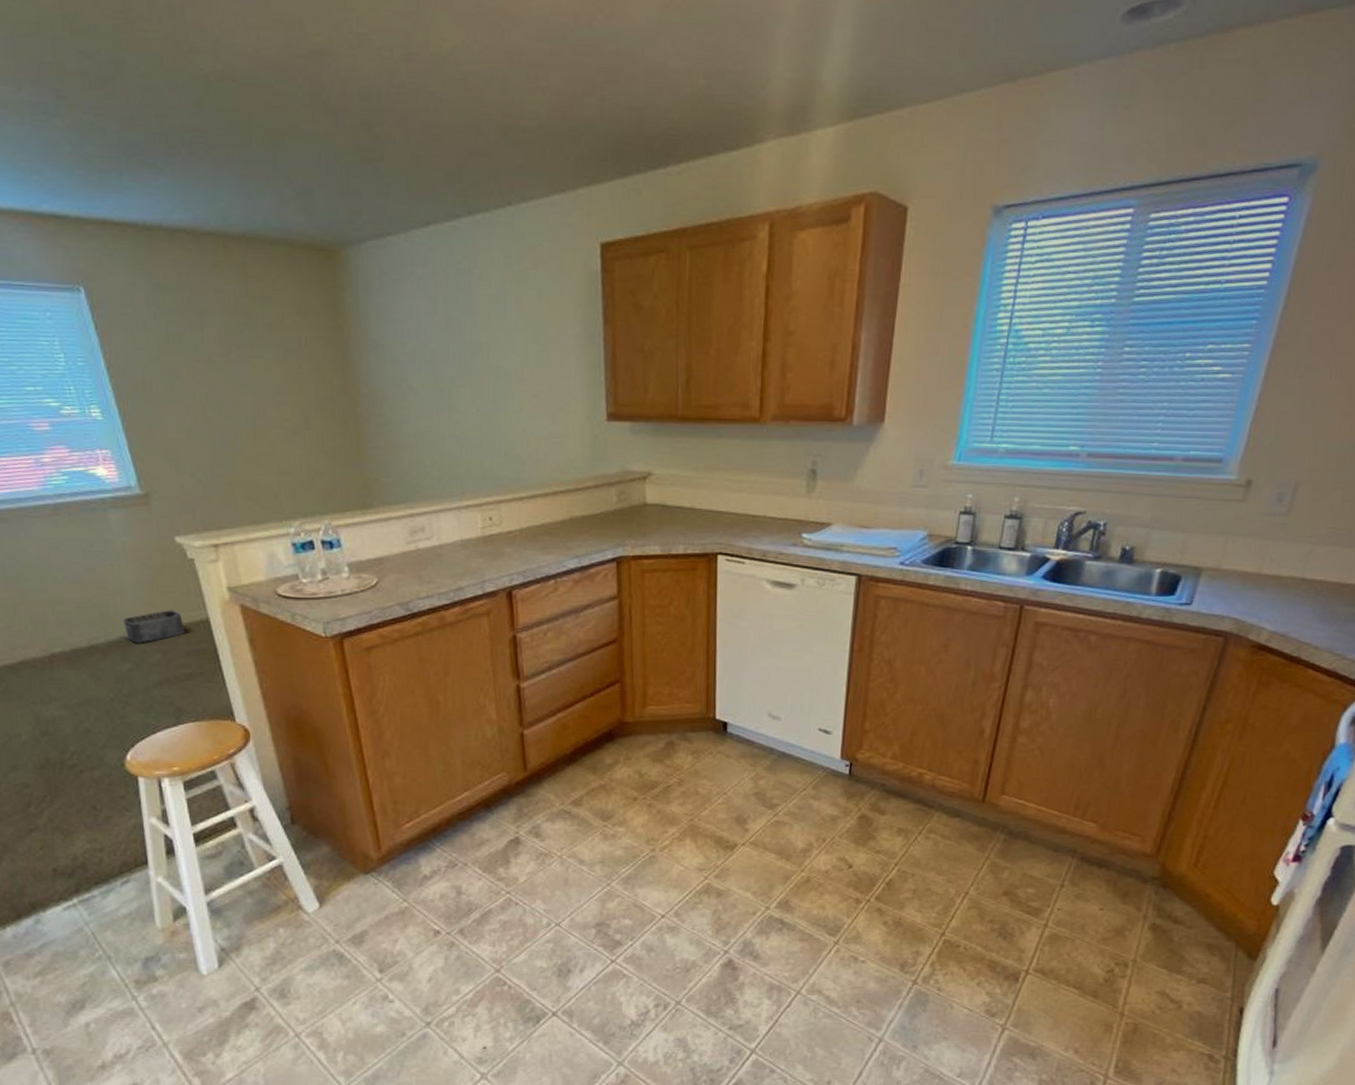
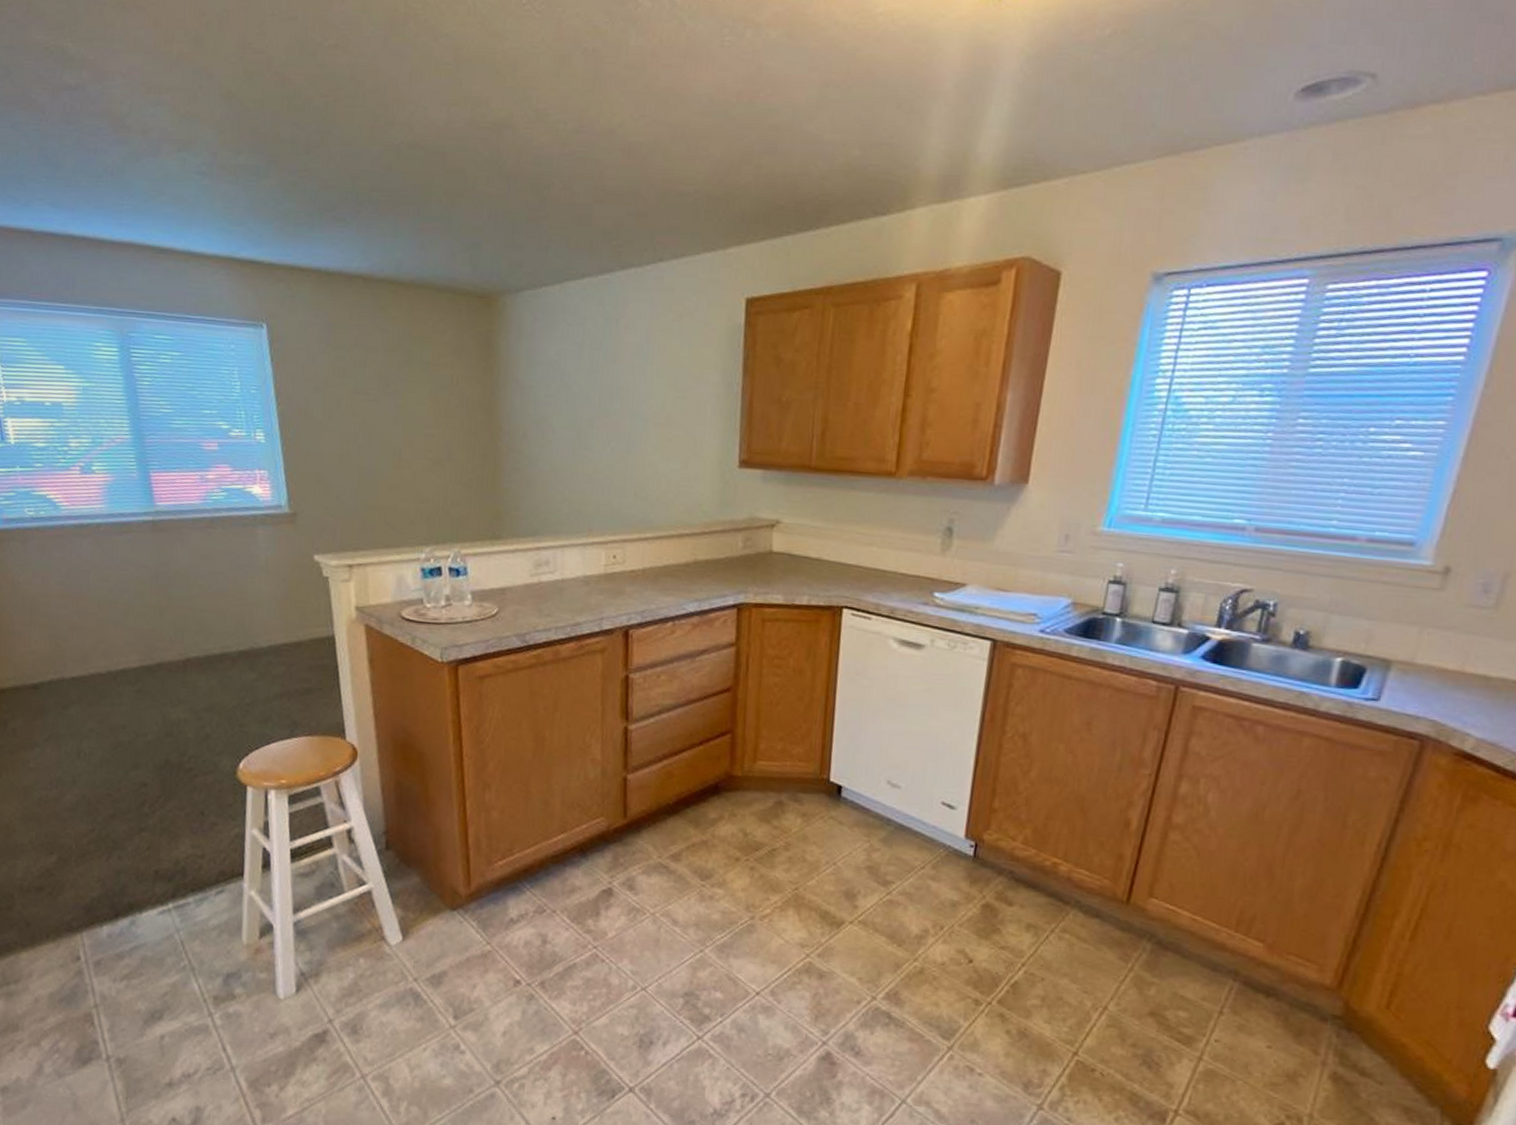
storage bin: present [123,610,185,643] -> none [256,624,311,655]

